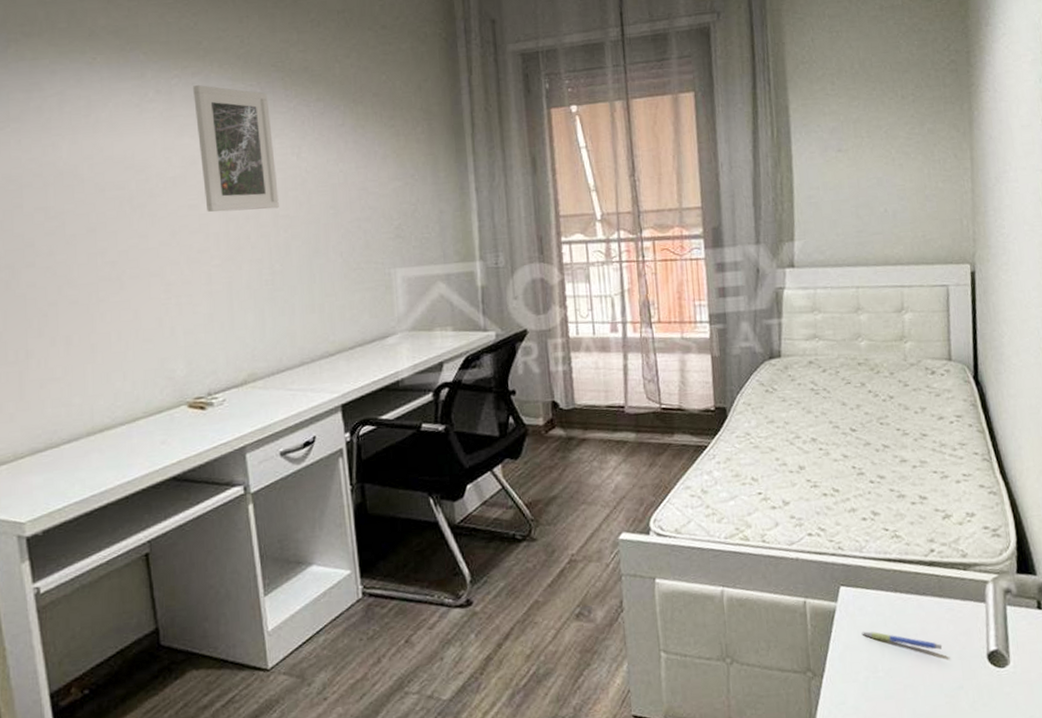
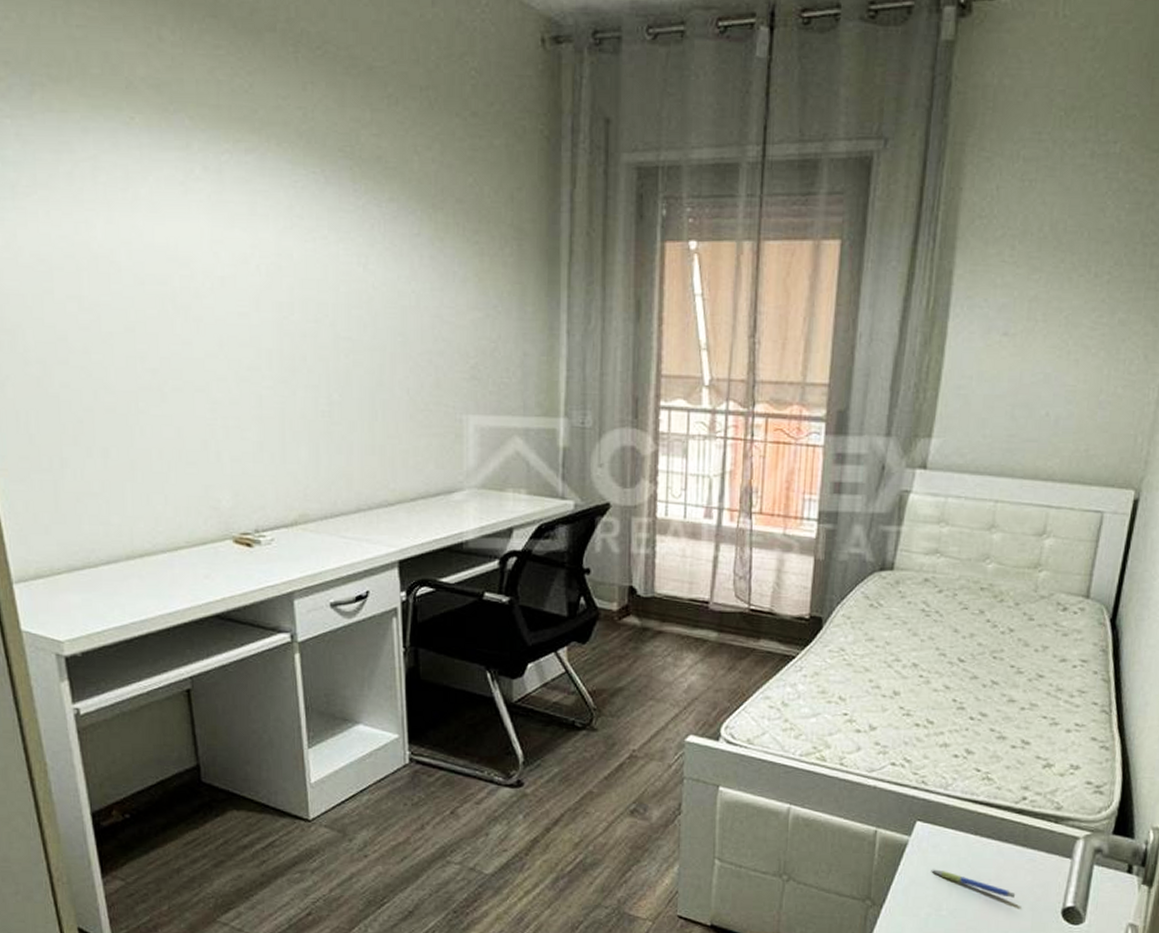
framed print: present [193,85,279,212] -> none [246,166,340,328]

